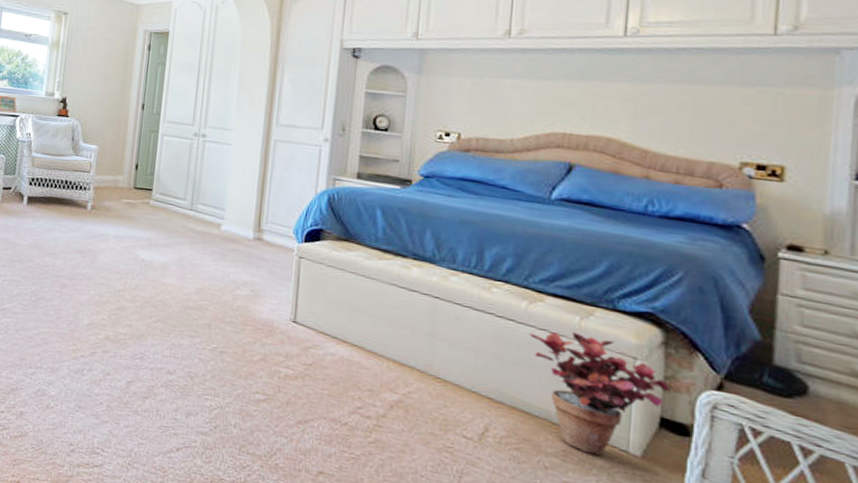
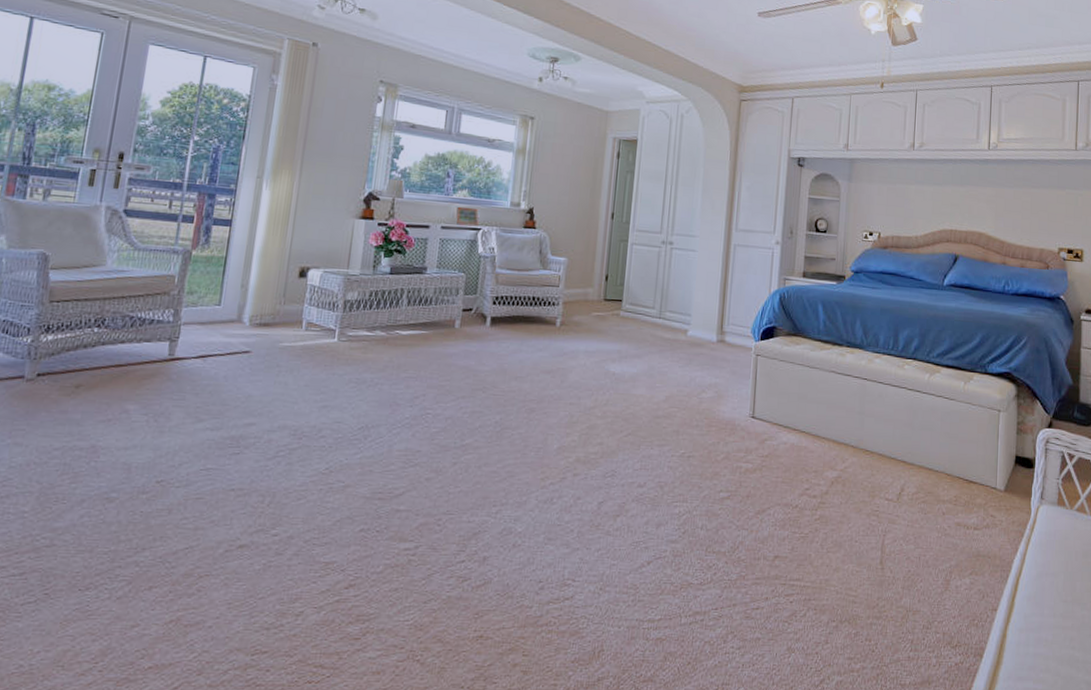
potted plant: present [528,331,671,456] -> none [930,394,1022,496]

